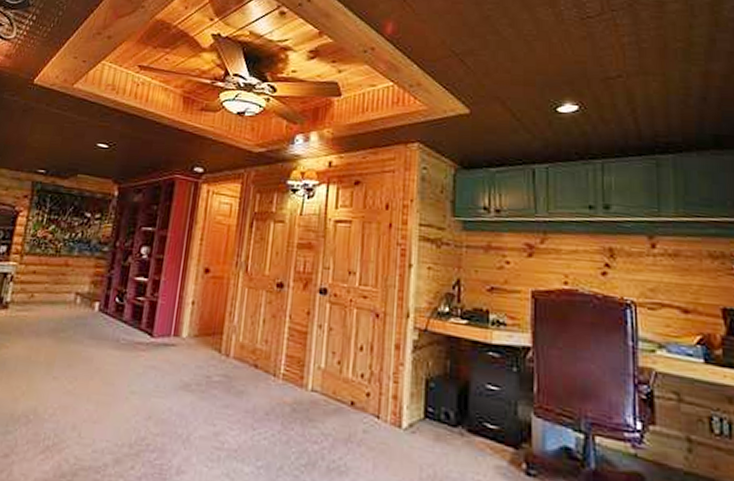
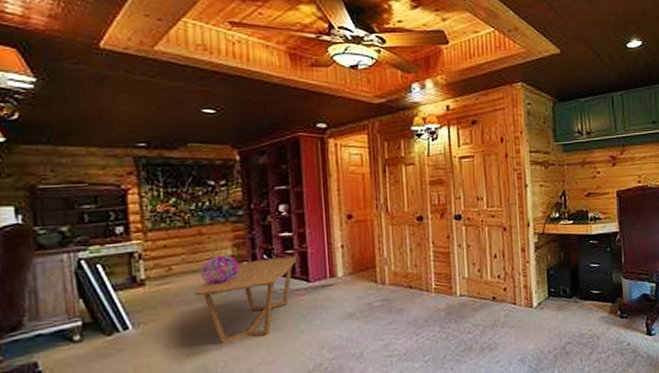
coffee table: none [44,301,148,389] -> present [191,256,298,345]
decorative sphere: none [55,291,92,321] -> present [200,256,240,284]

